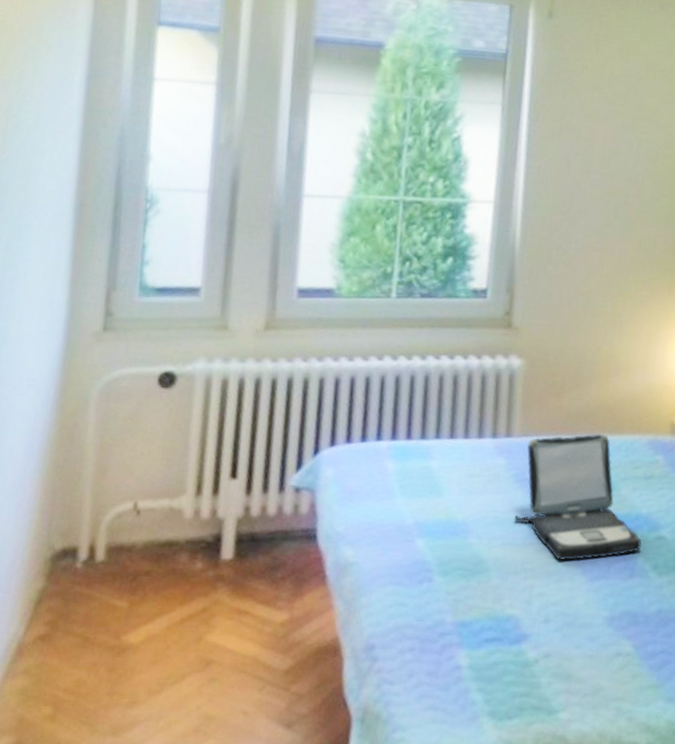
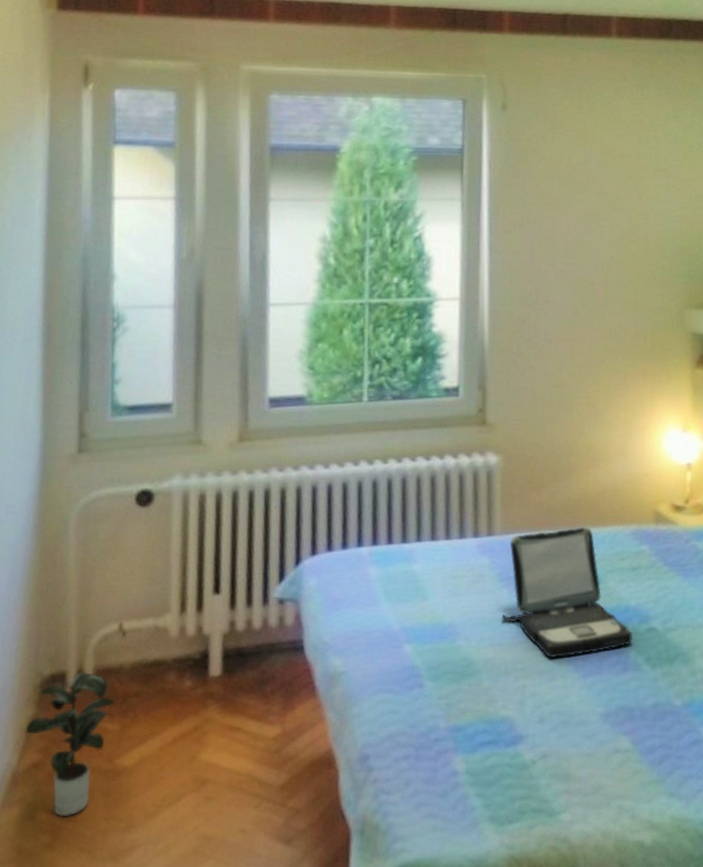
potted plant: none [33,548,127,690] -> present [25,672,117,817]

